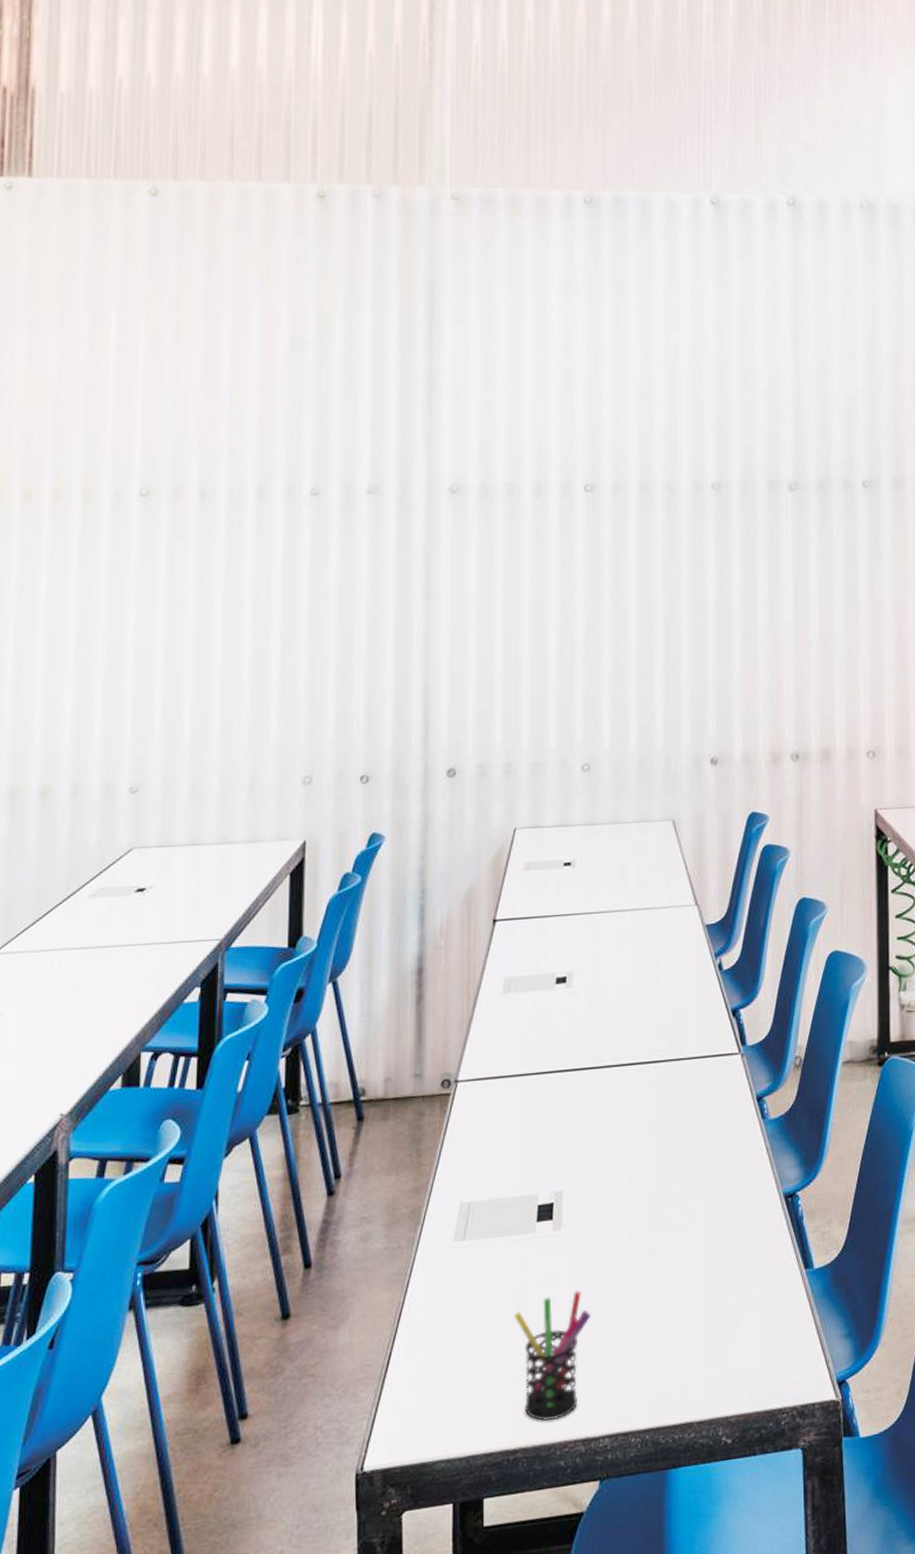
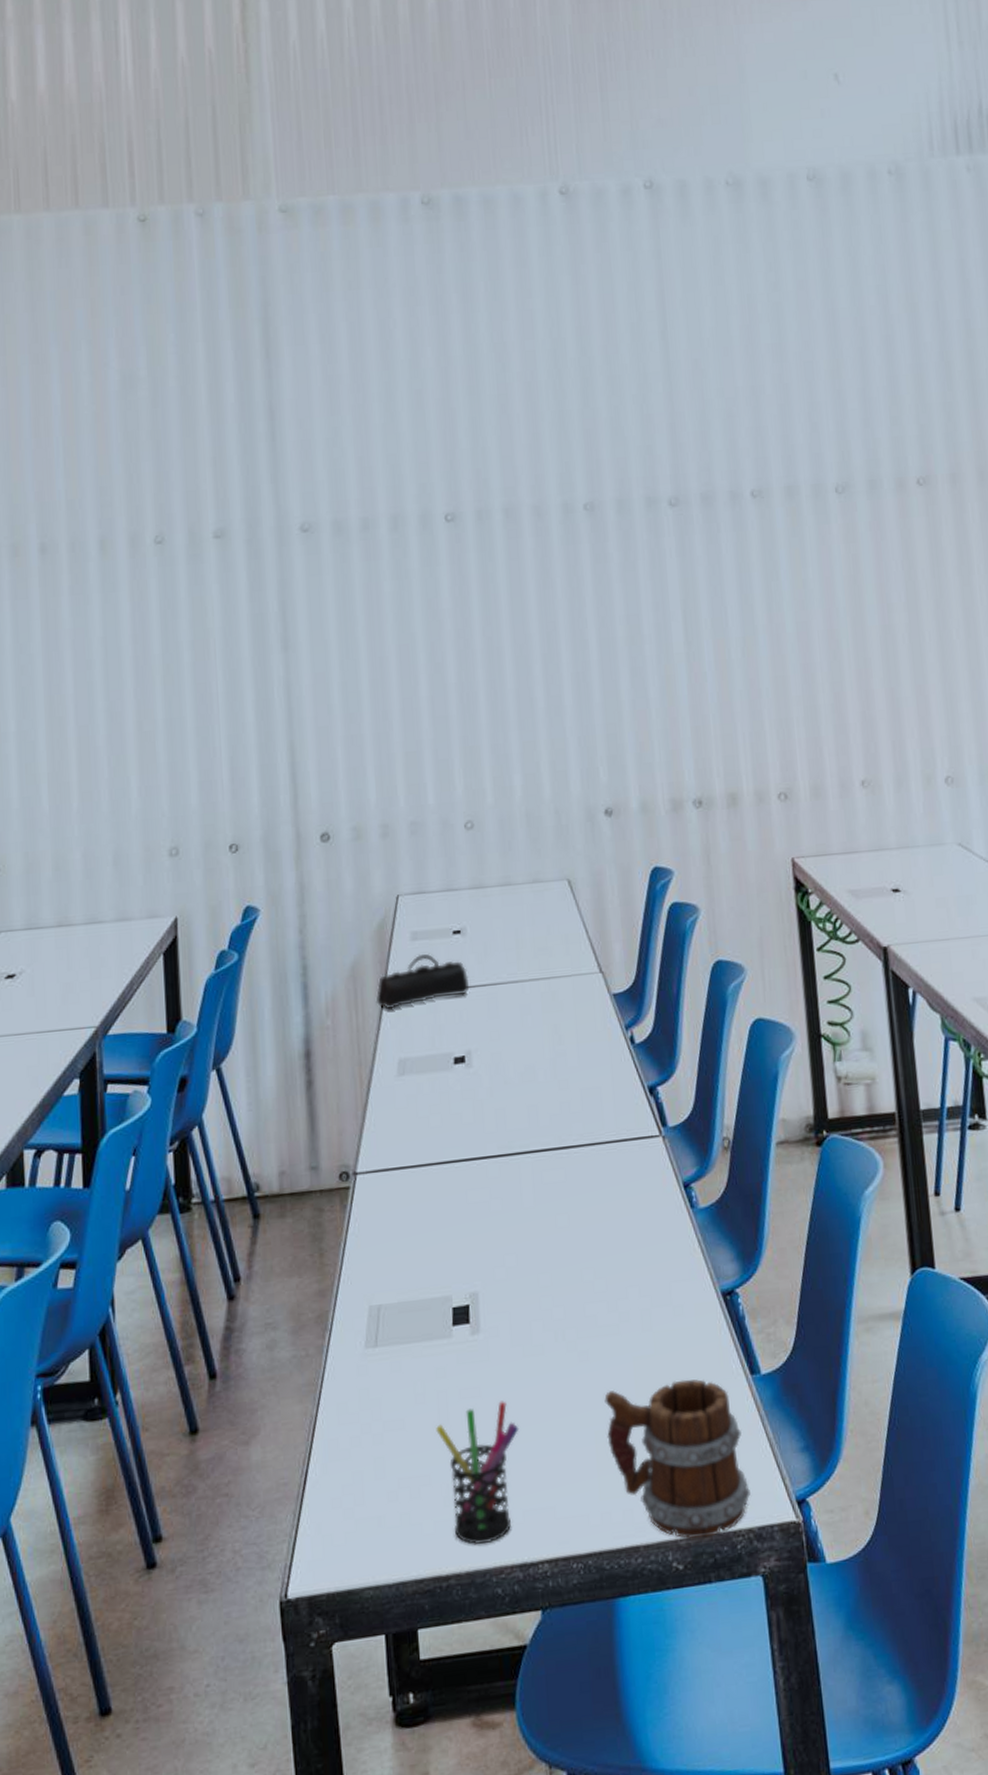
pencil case: none [487,882,576,933] -> present [375,954,470,1010]
mug: none [671,1272,796,1416] -> present [604,1379,750,1539]

